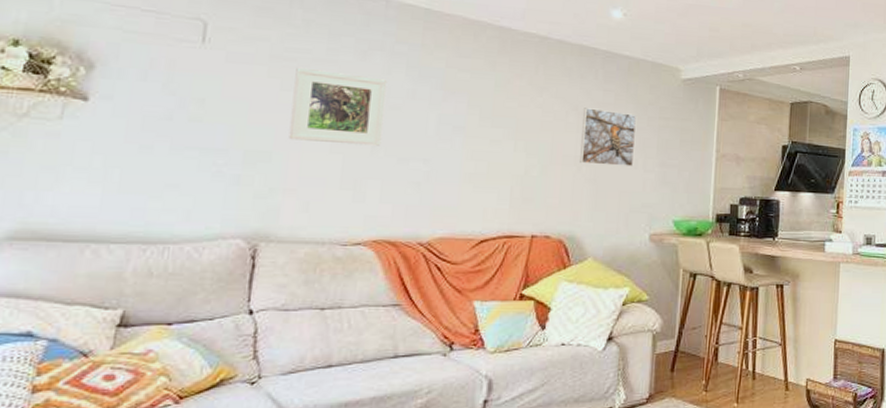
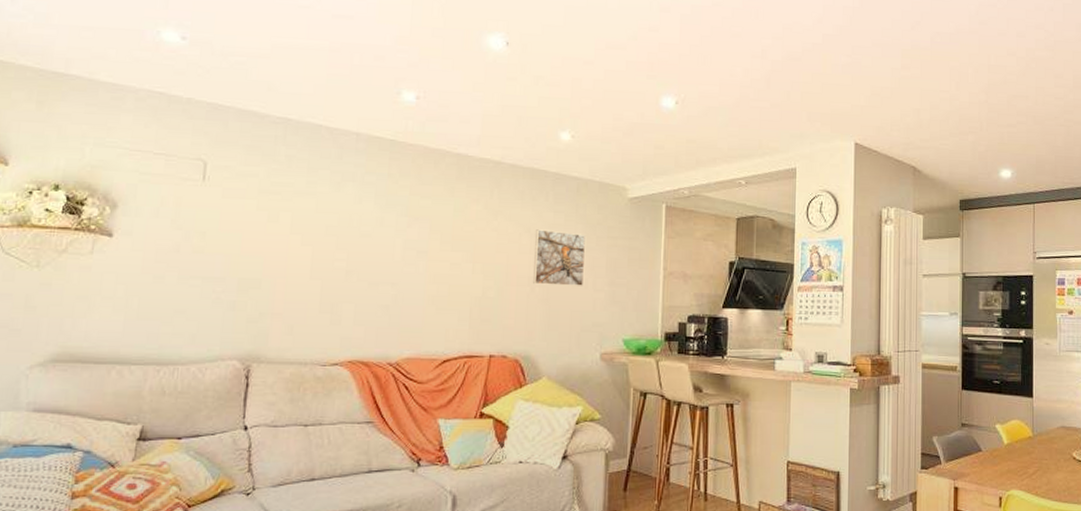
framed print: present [288,67,388,146] -> none [275,200,359,272]

